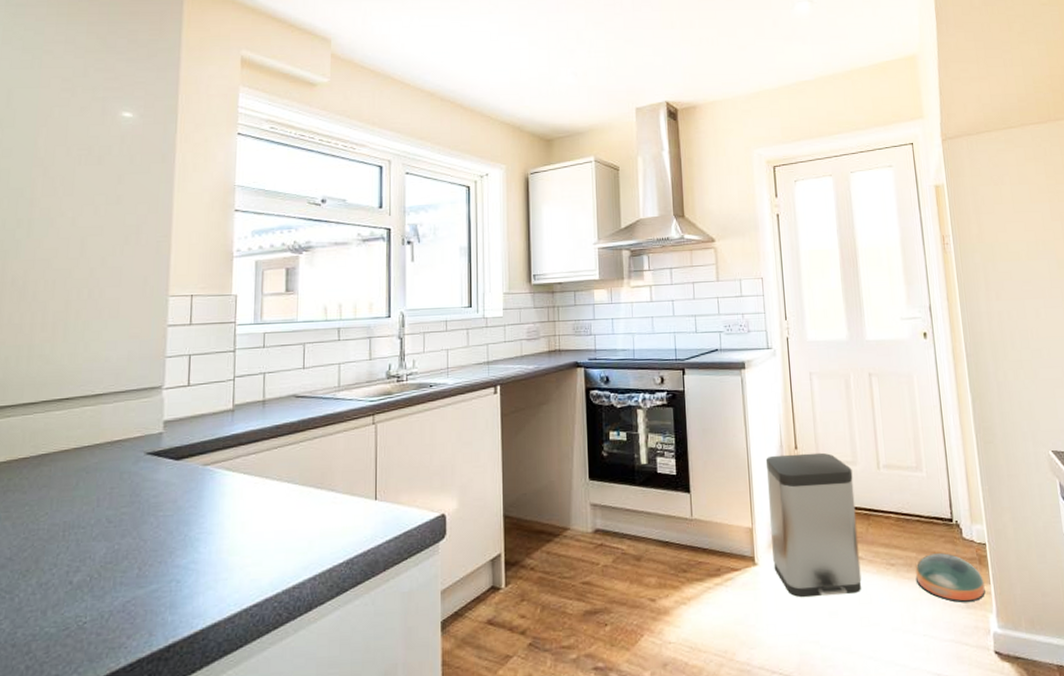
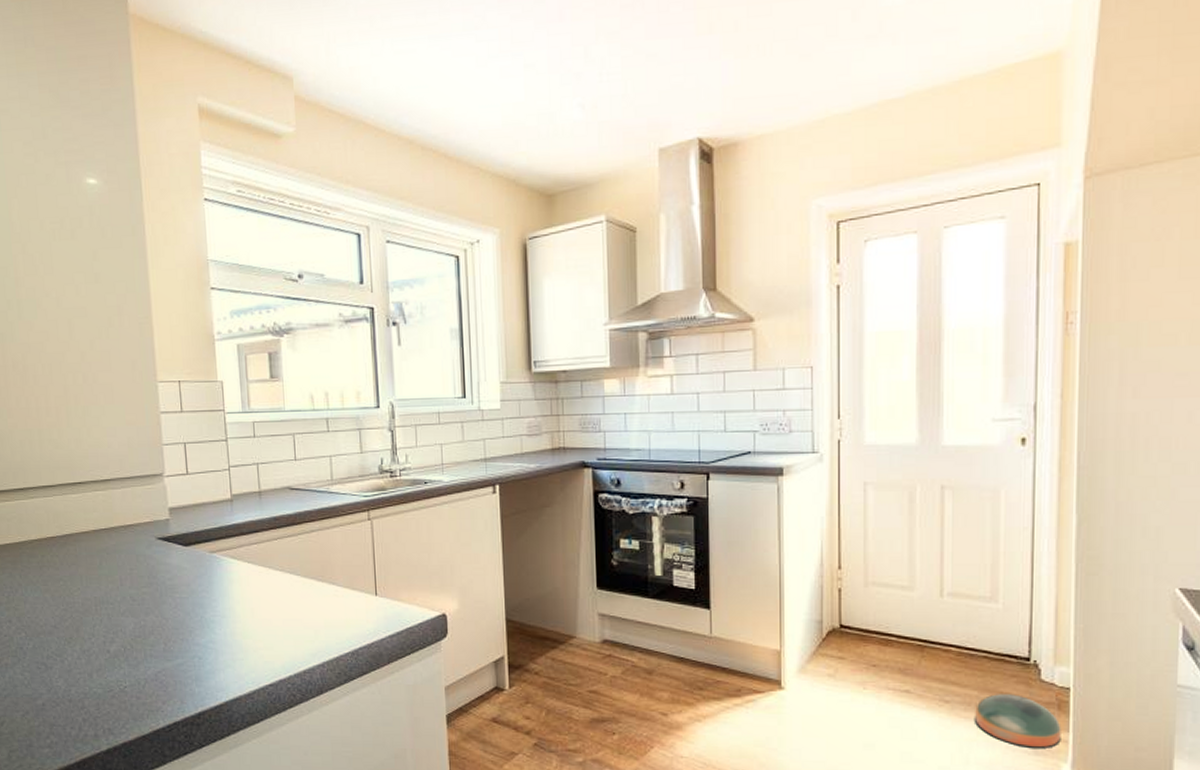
pedal bin: present [765,452,862,597] -> none [801,574,908,728]

